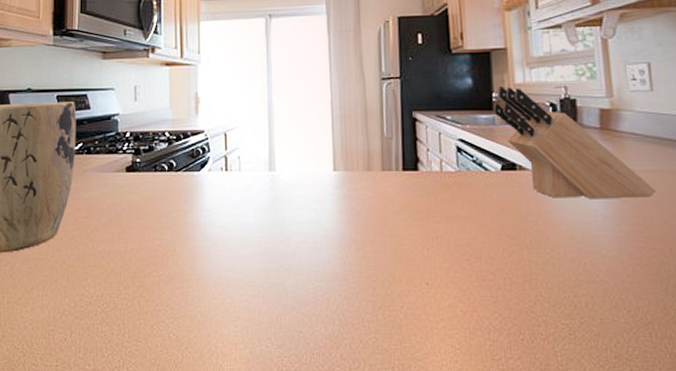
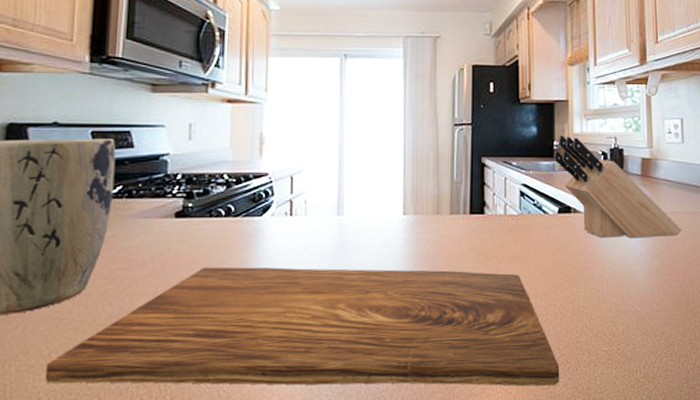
cutting board: none [29,218,513,358] -> present [44,266,560,387]

